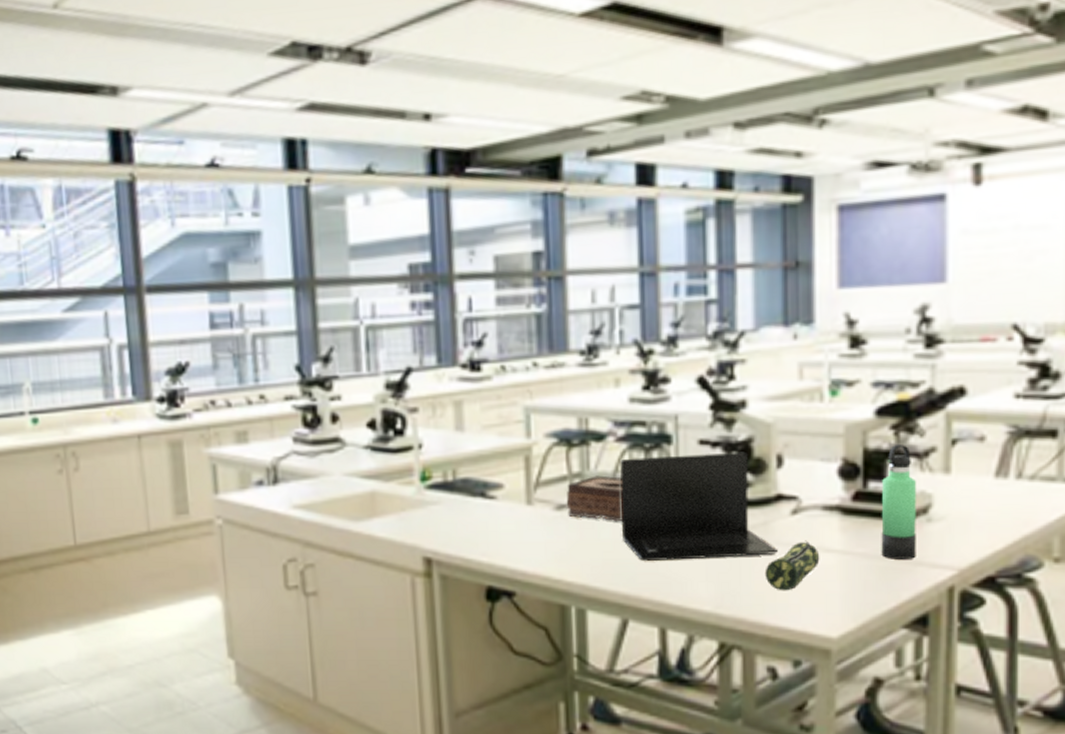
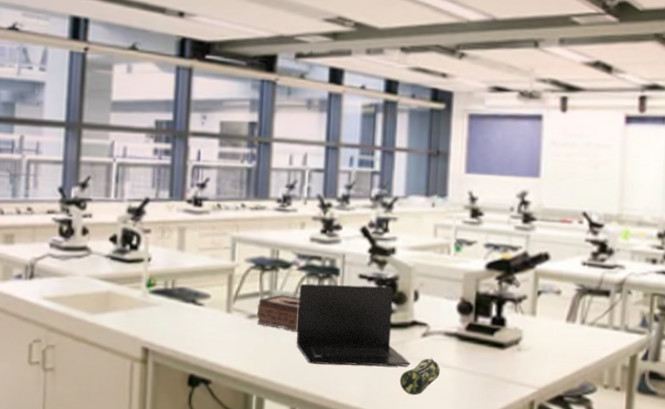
thermos bottle: present [881,443,916,559] -> none [484,290,512,378]

